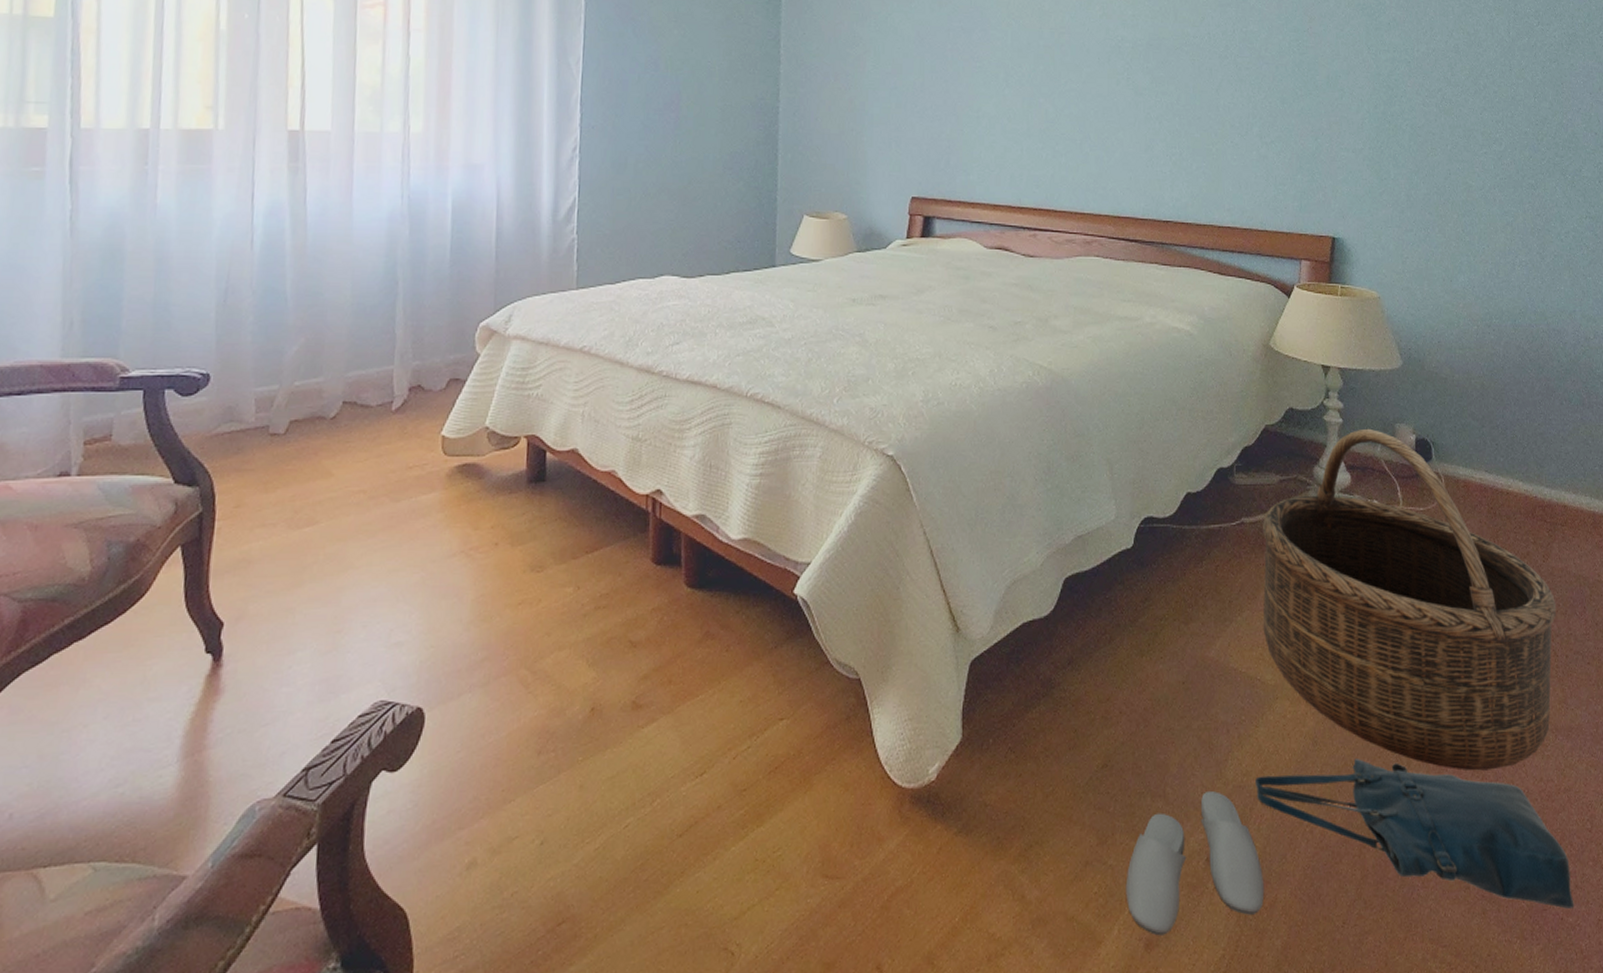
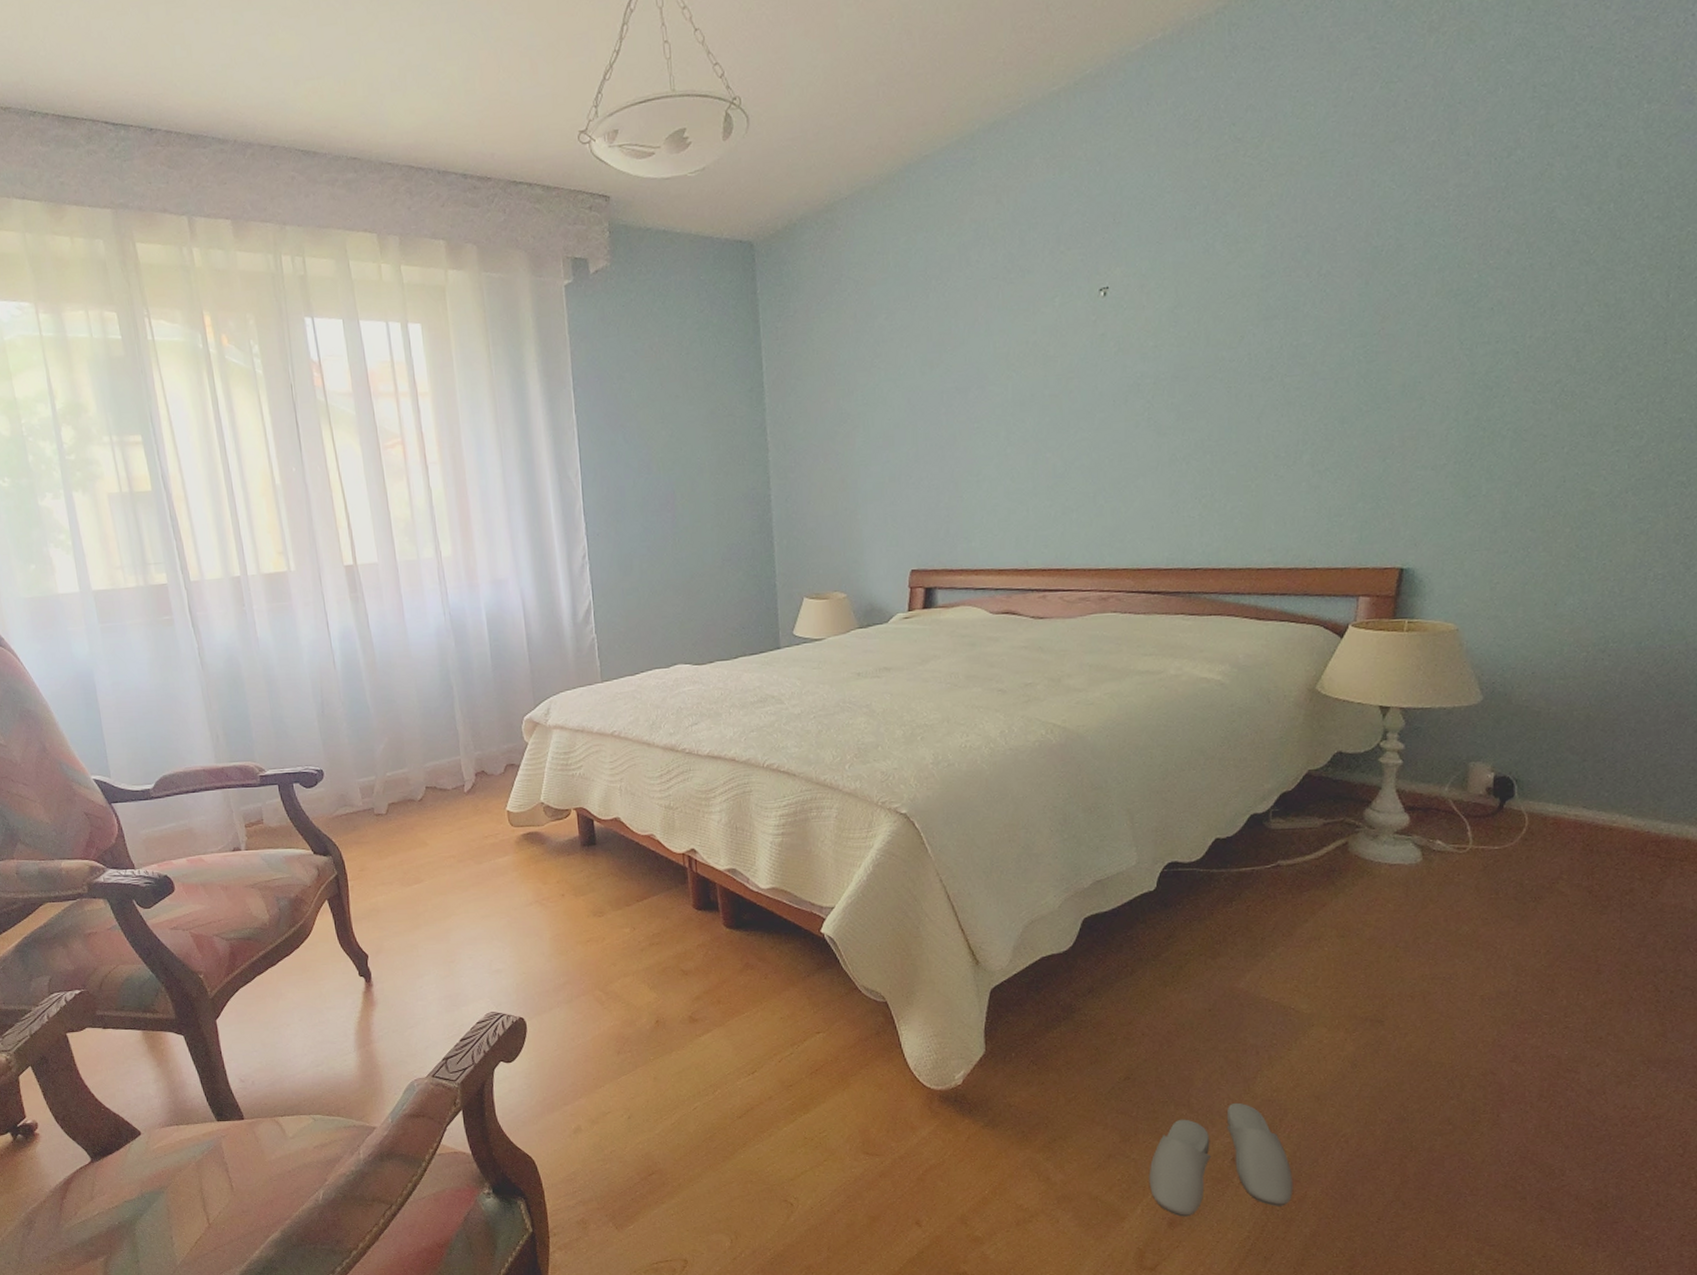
tote bag: present [1255,757,1574,909] -> none [1286,1080,1653,1223]
basket: present [1262,428,1557,771] -> none [1299,768,1664,1096]

